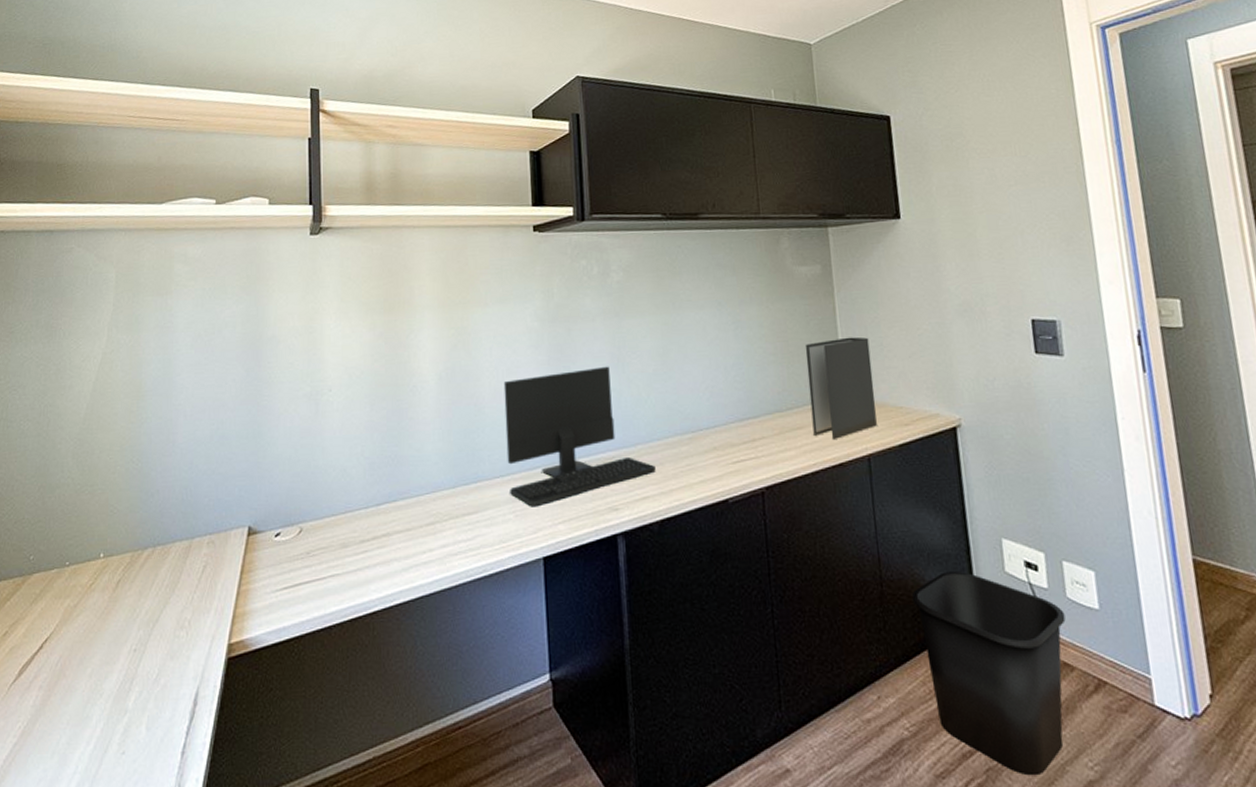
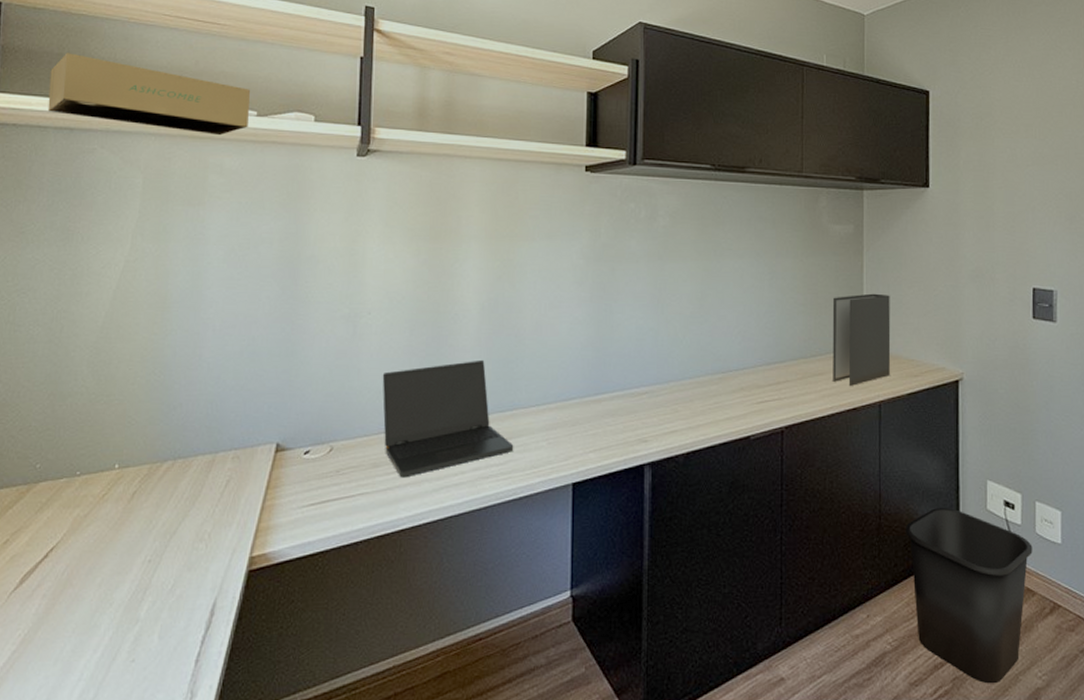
box: none [30,160,208,226] -> present [47,53,250,136]
laptop: none [346,431,481,558] -> present [382,359,514,478]
computer monitor: present [503,366,616,477] -> none [544,306,650,408]
computer keyboard: present [510,458,656,507] -> none [544,394,685,436]

